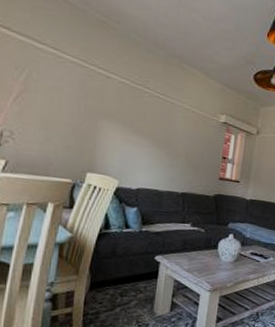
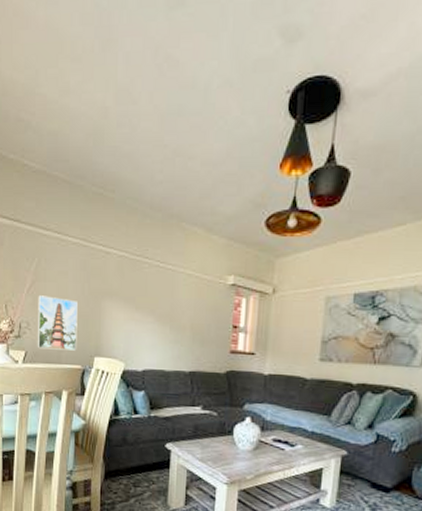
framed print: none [22,106,72,165] -> present [38,295,78,351]

